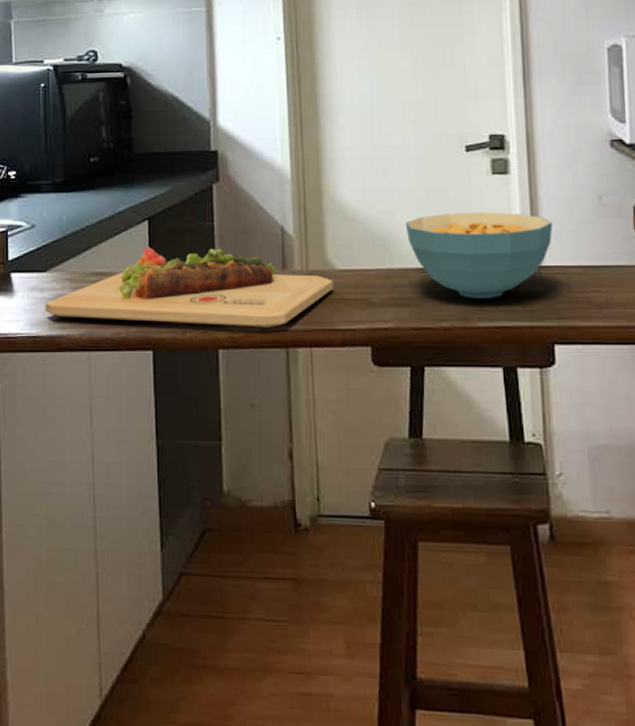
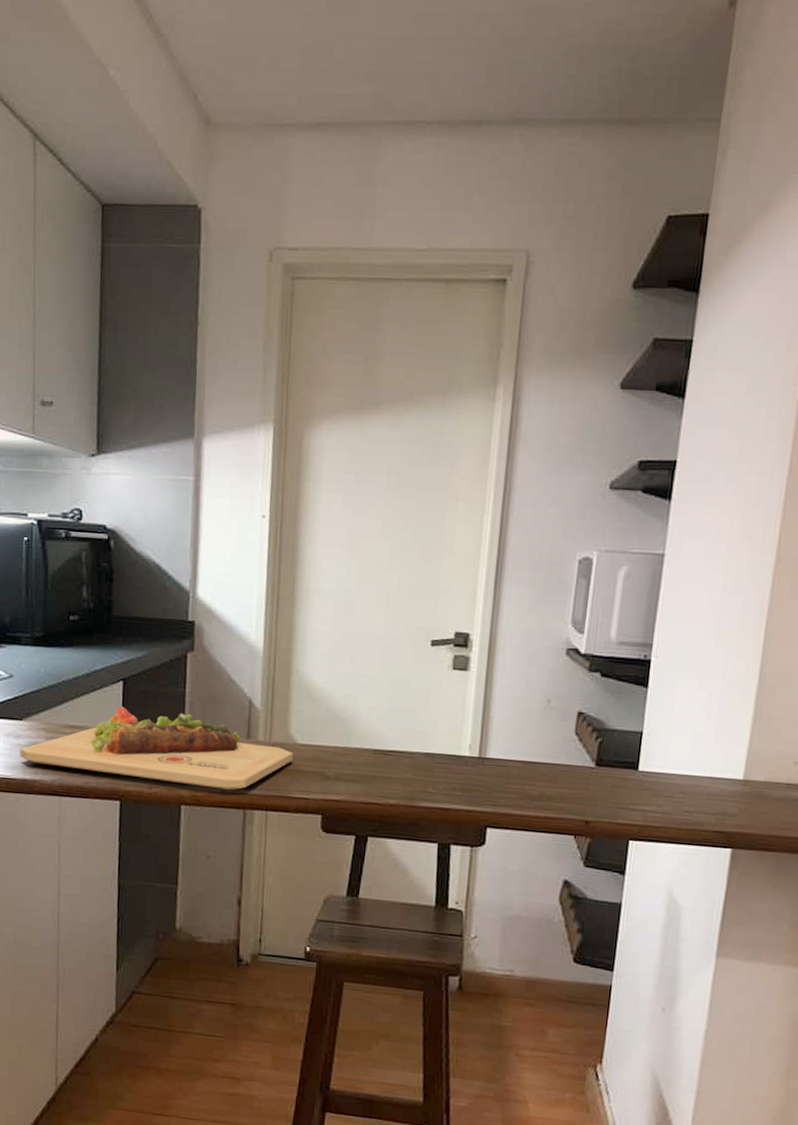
cereal bowl: present [405,212,553,298] -> none [366,702,502,782]

